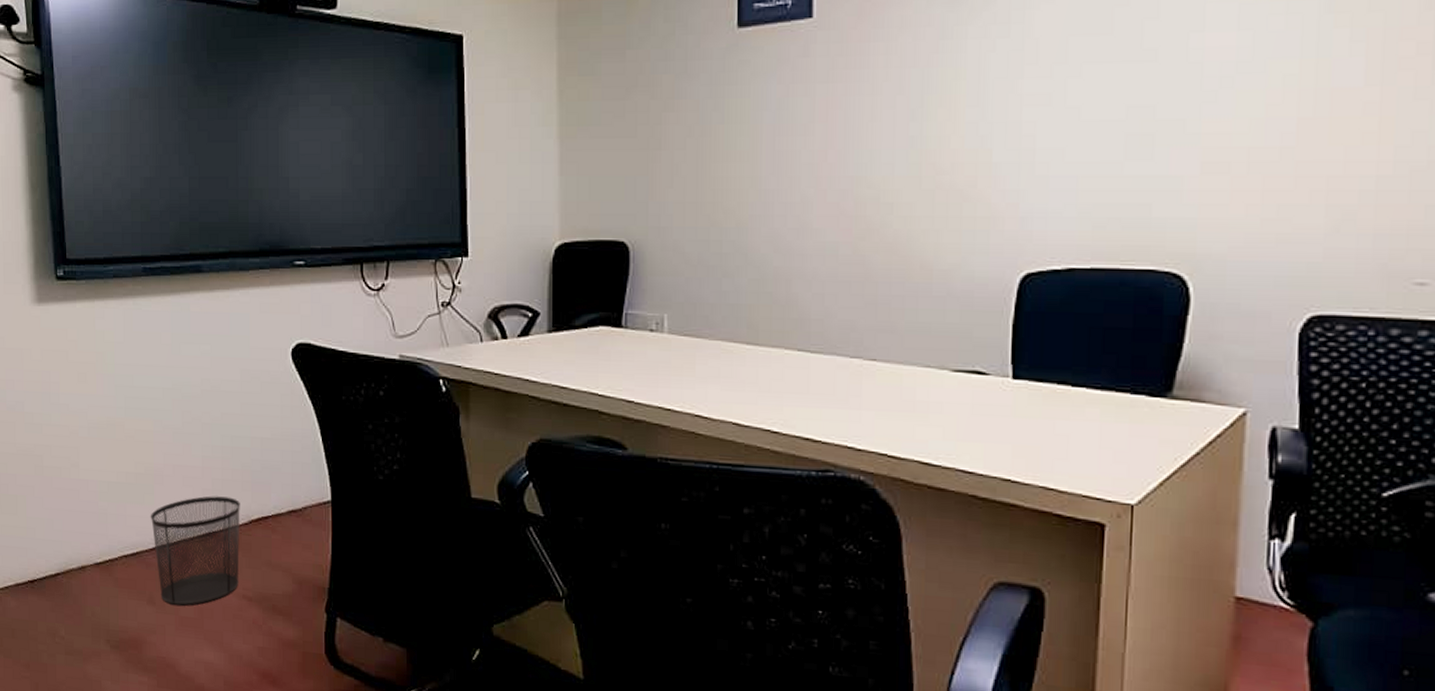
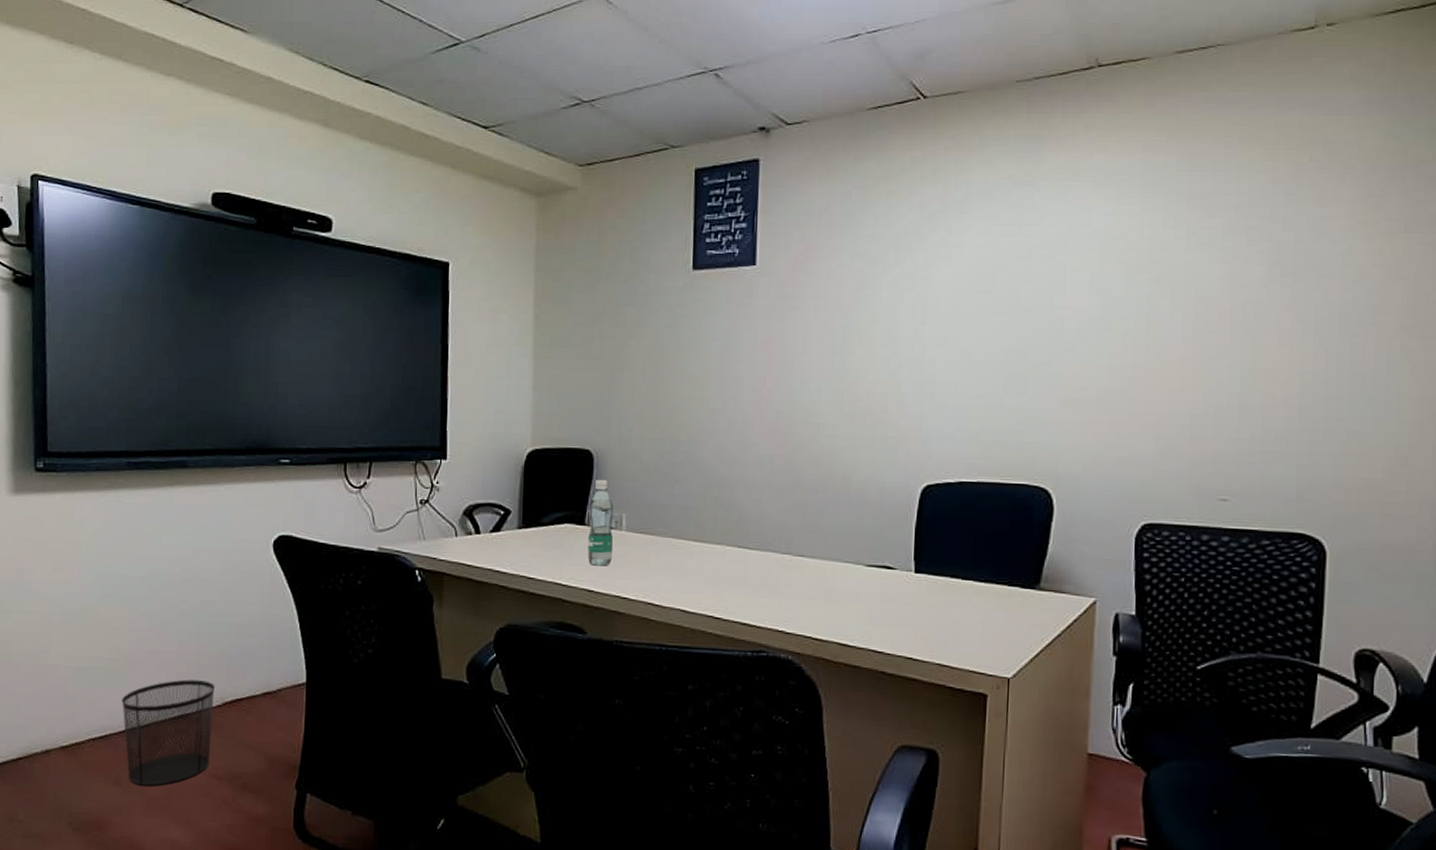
bottle: none [625,276,655,374] -> present [587,480,614,566]

